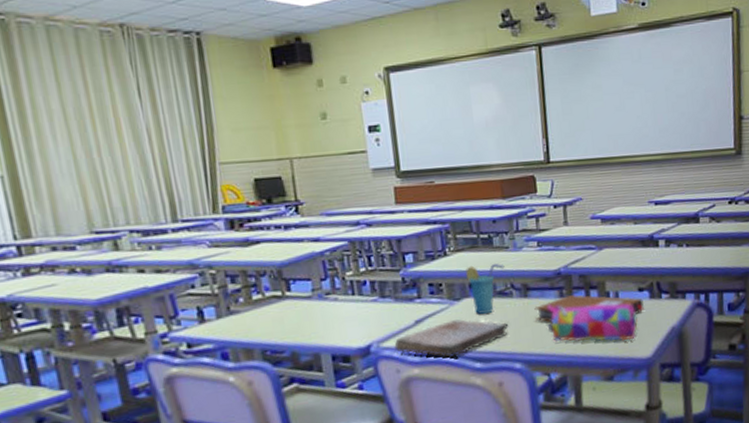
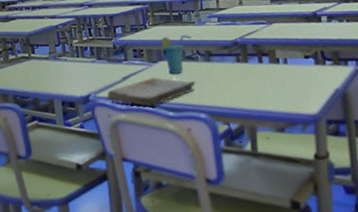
notebook: present [534,294,644,322] -> none [216,59,310,82]
pencil case: present [547,303,638,341] -> none [227,68,305,100]

